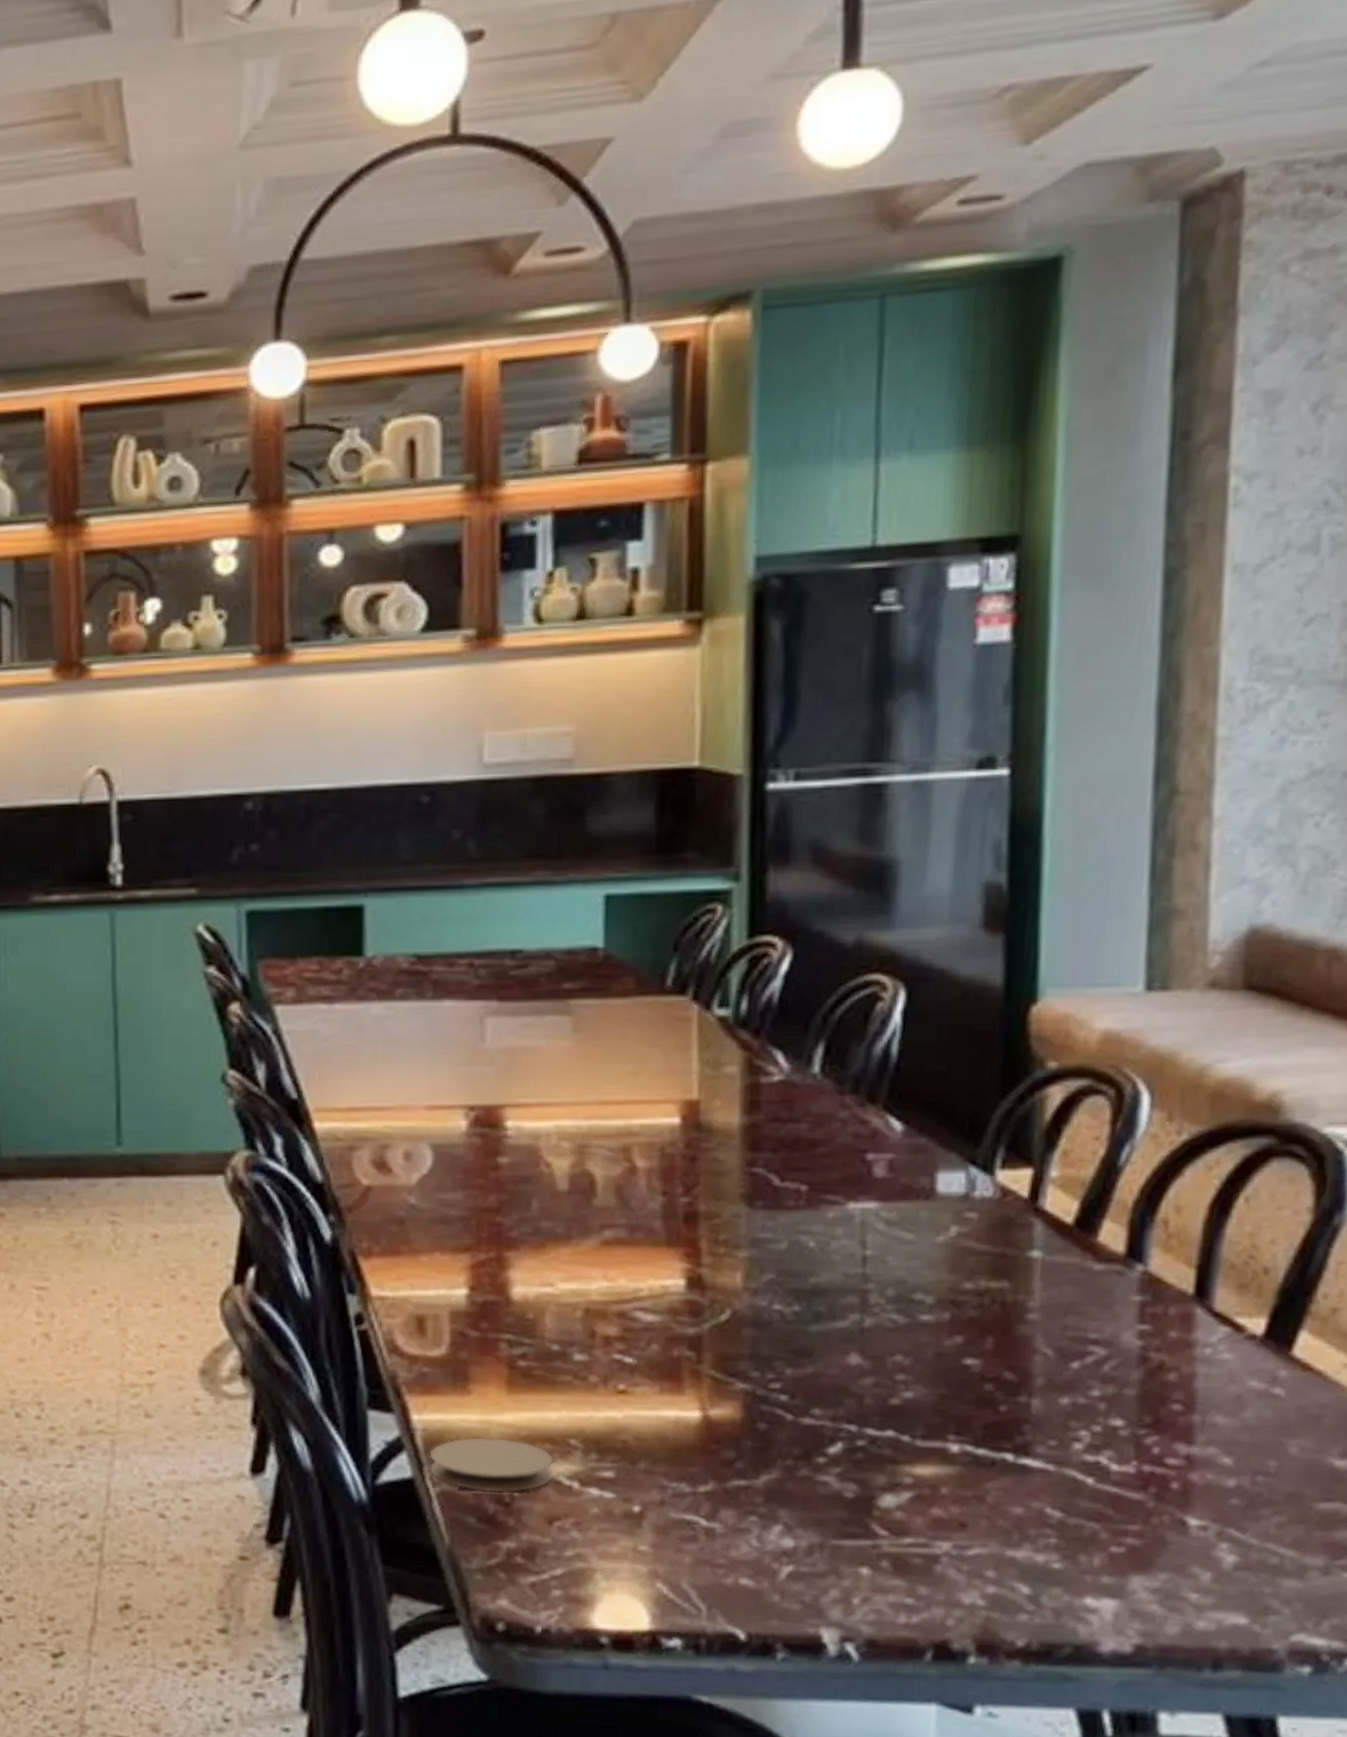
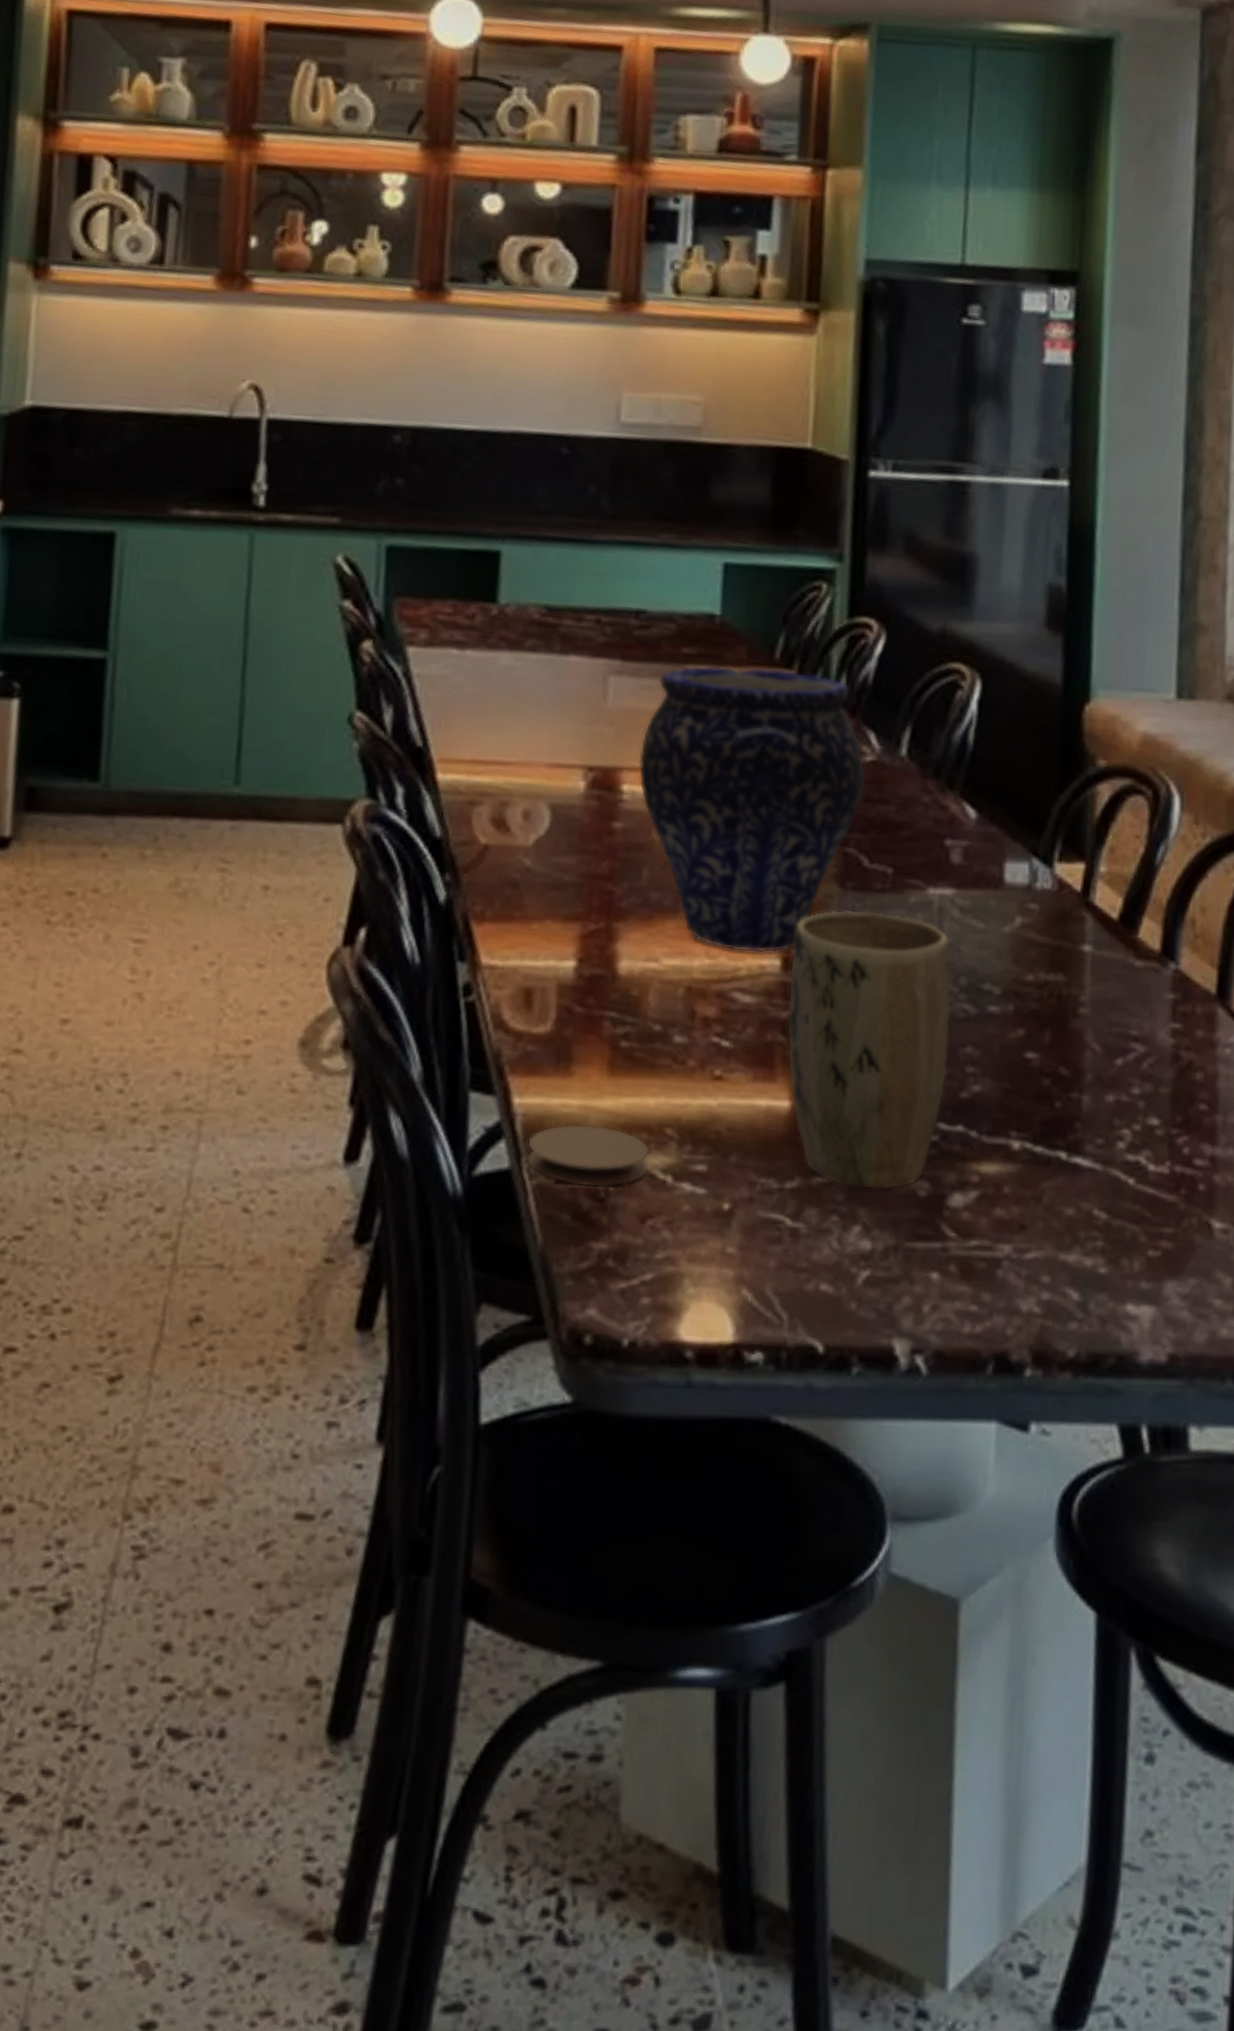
vase: none [522,996,773,1275] -> present [638,665,866,954]
plant pot: none [694,1227,878,1493] -> present [787,909,952,1191]

